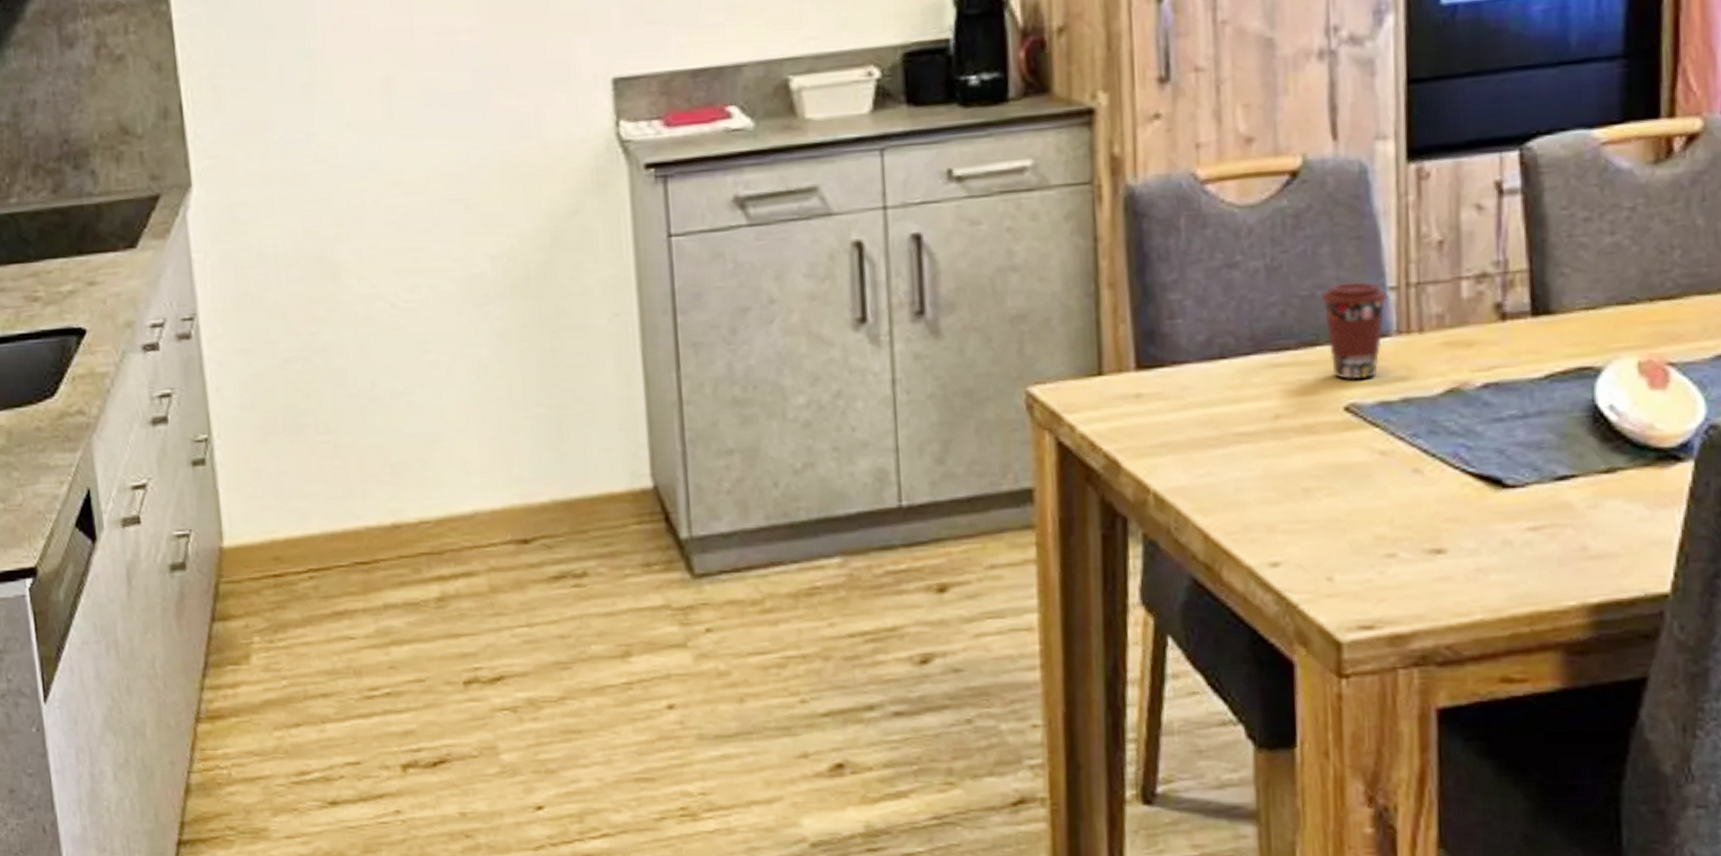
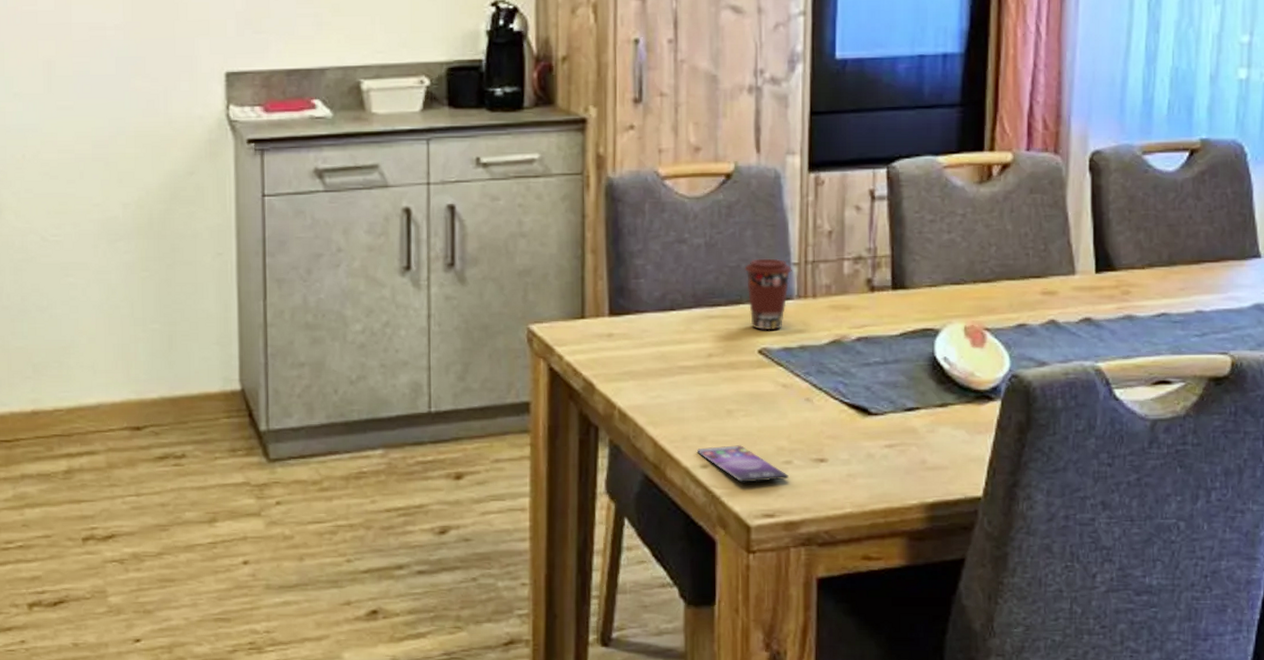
smartphone: none [1264,535,1393,585] -> present [697,445,789,483]

